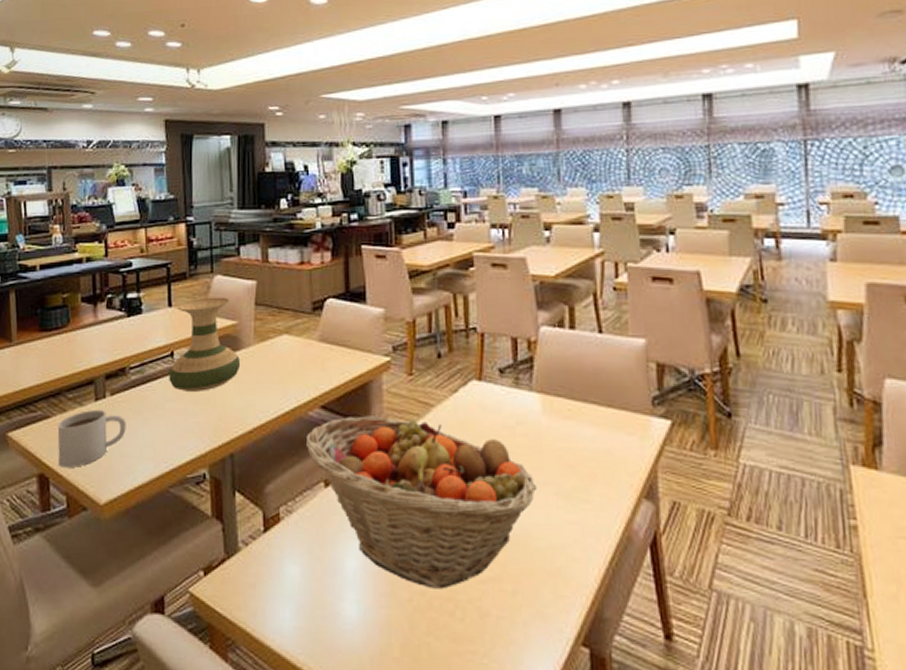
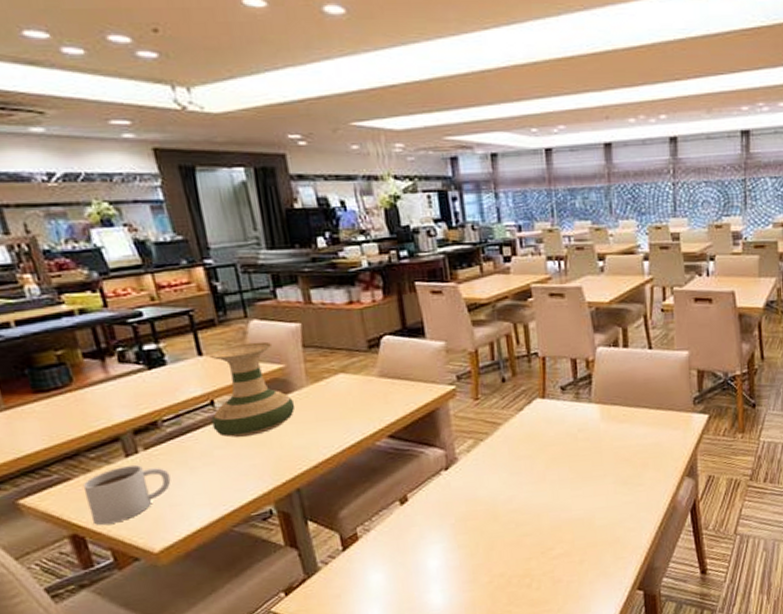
fruit basket: present [305,416,538,589] -> none [376,438,599,570]

